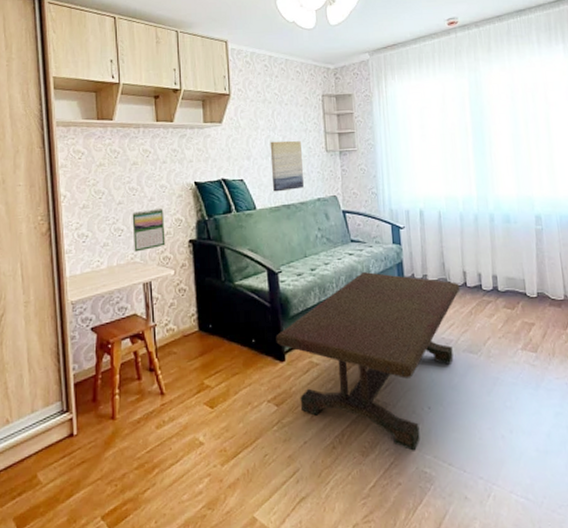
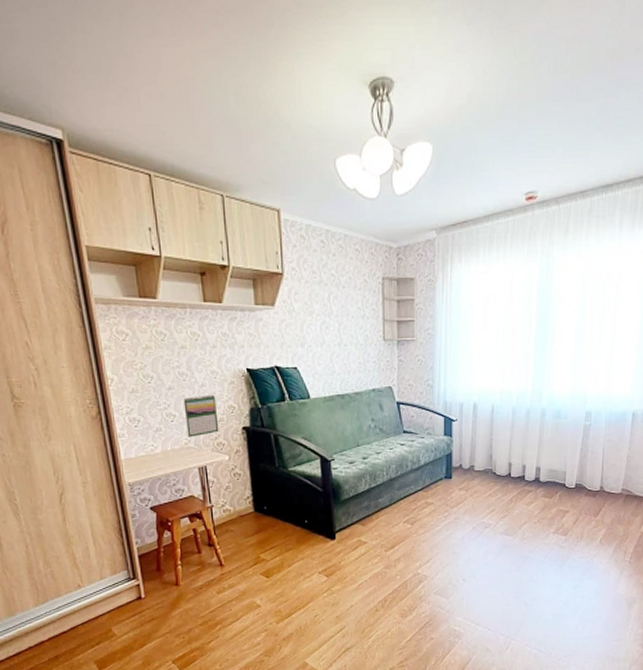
wall art: present [270,140,304,192] -> none [325,327,359,381]
coffee table: present [276,272,460,451] -> none [327,462,504,614]

